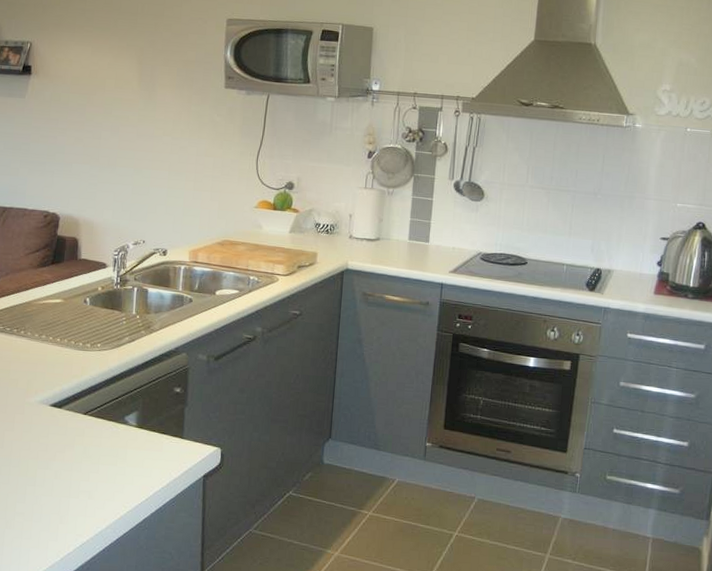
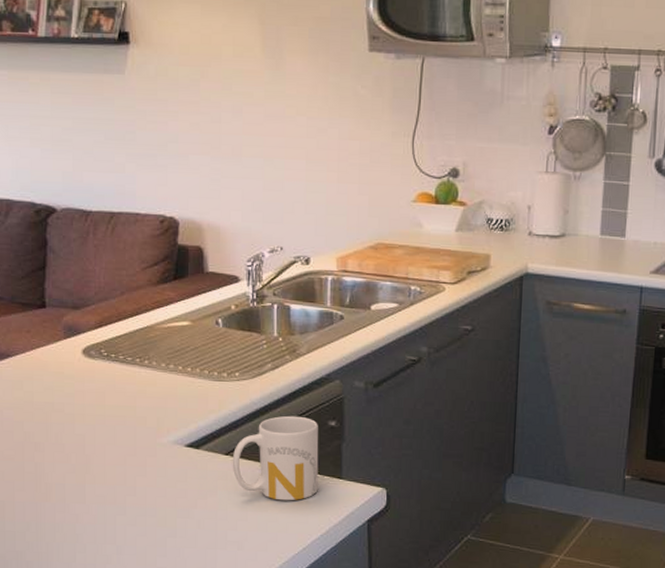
mug: none [89,382,166,457] -> present [232,415,319,501]

